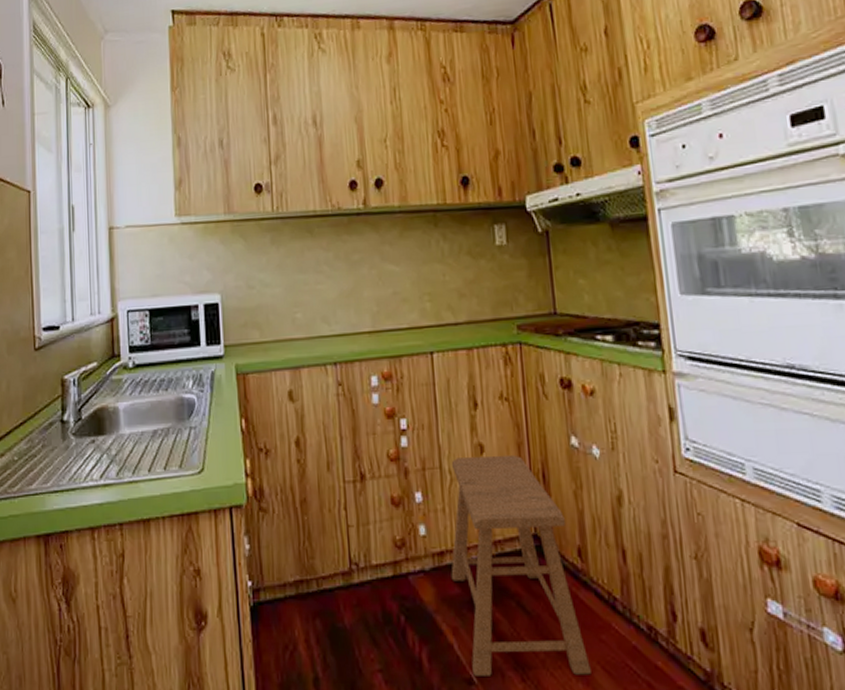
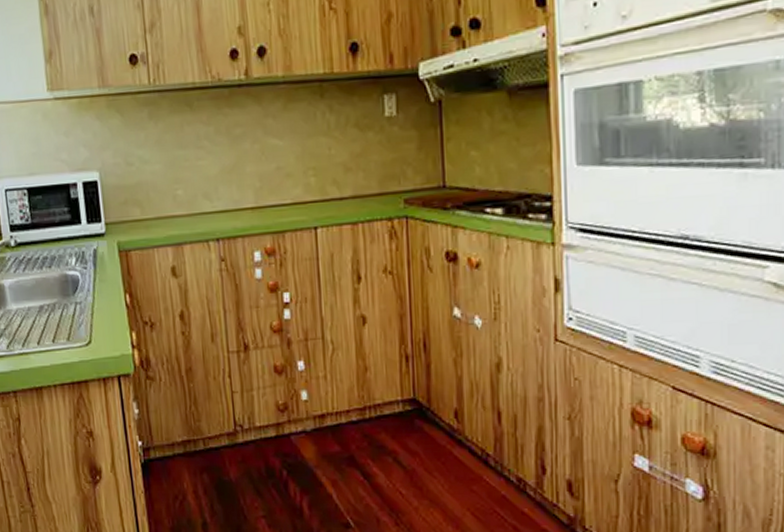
stool: present [451,454,591,676] -> none [331,325,461,521]

